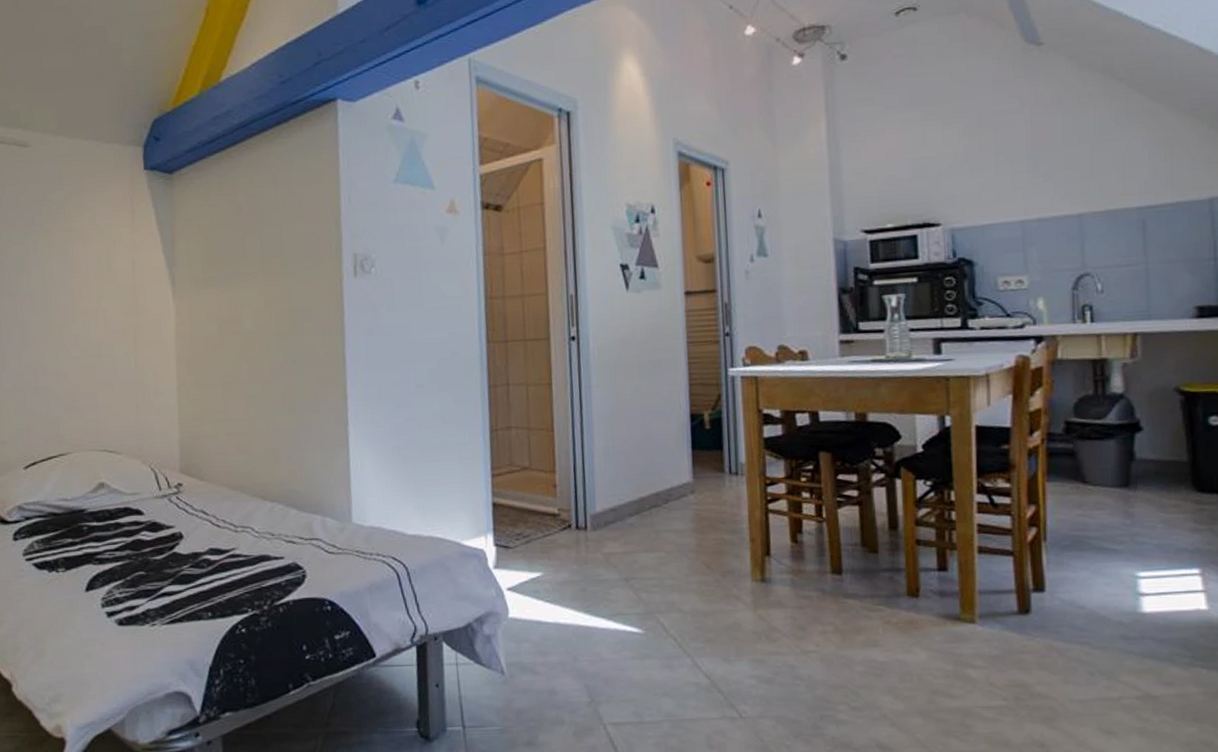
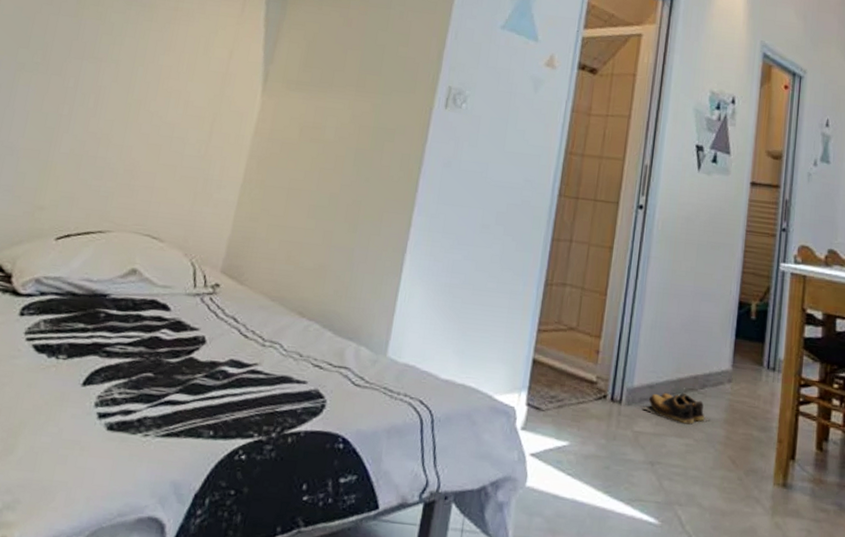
shoes: none [609,510,679,539] -> present [643,392,710,425]

